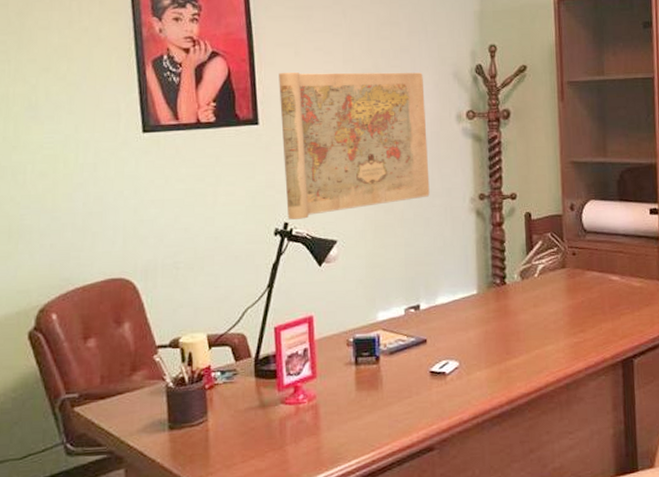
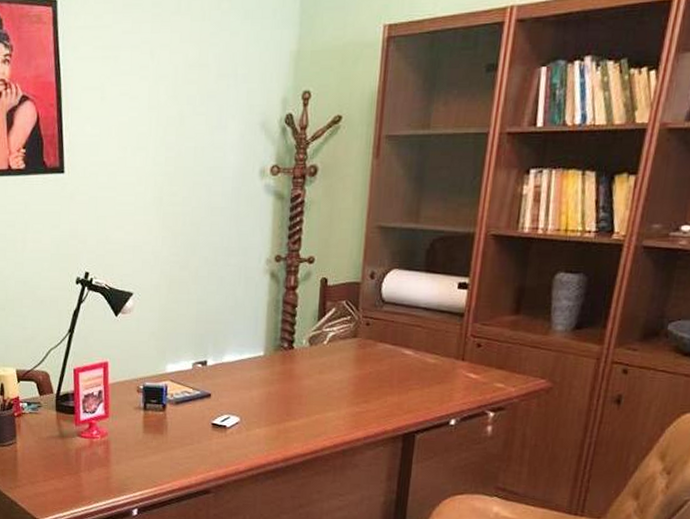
map: present [279,72,430,220] -> none [84,118,229,270]

